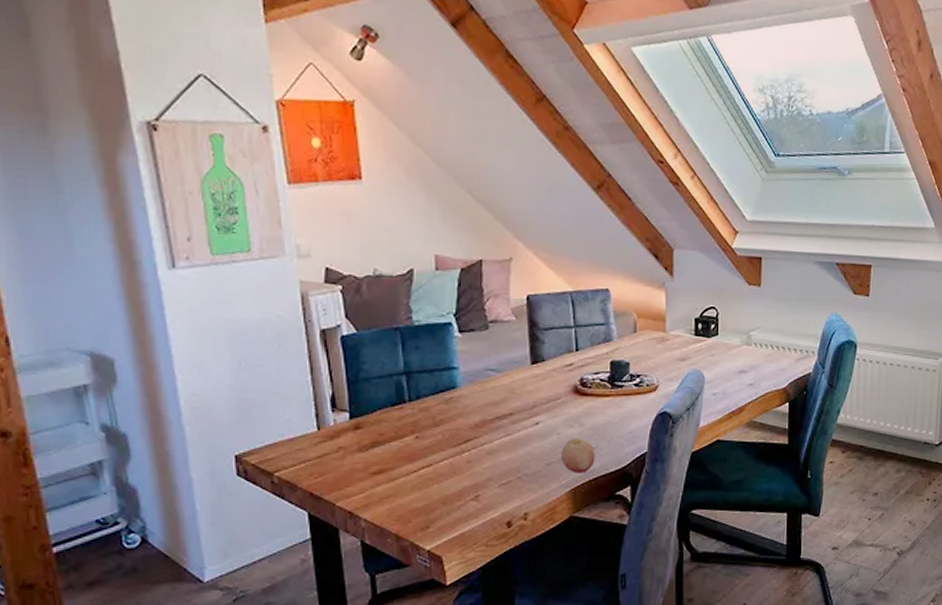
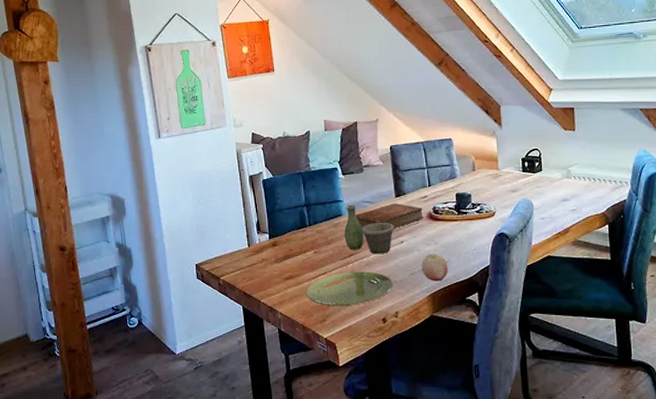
plate: none [402,461,523,509] -> present [306,271,393,306]
vase: none [459,373,528,440] -> present [344,205,394,255]
bible: none [475,372,567,406] -> present [355,203,423,229]

